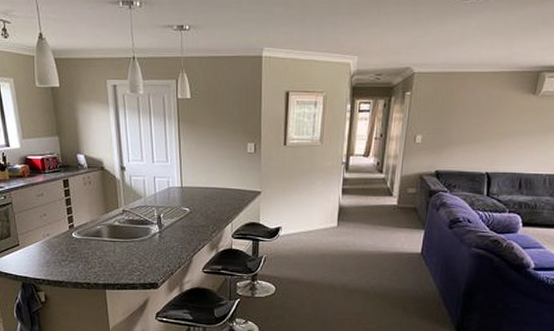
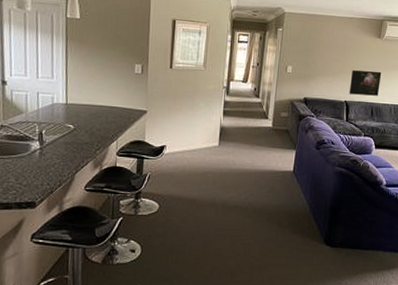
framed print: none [491,135,535,165] -> present [349,70,382,96]

